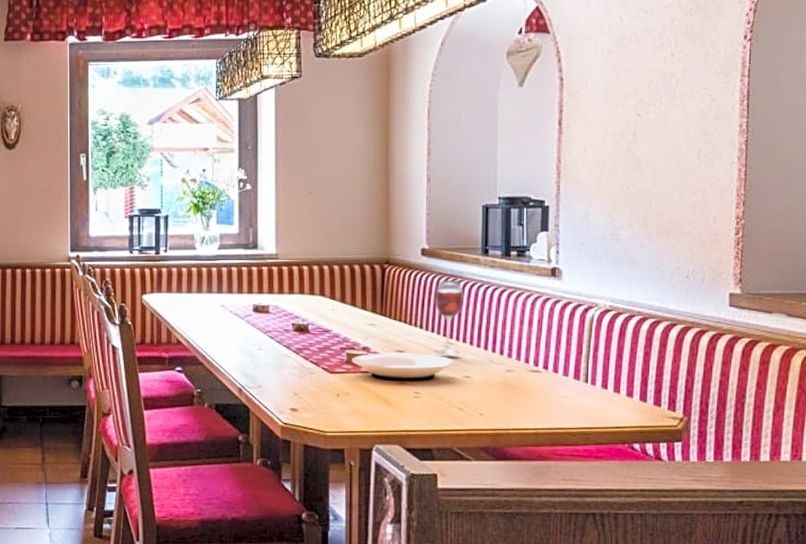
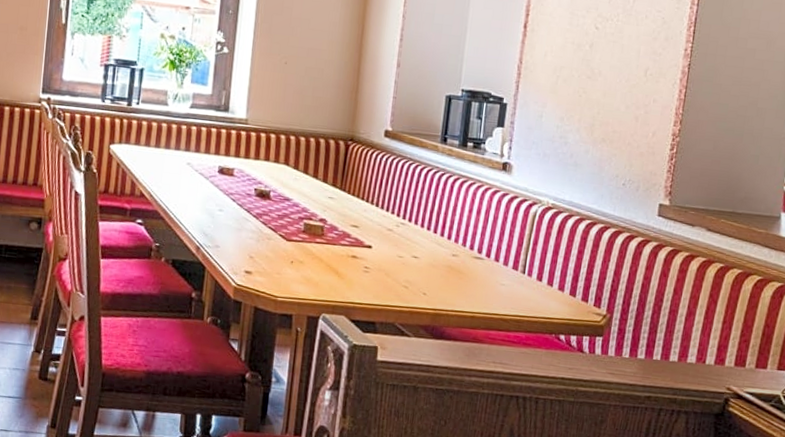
plate: present [352,353,456,381] -> none [308,225,406,257]
wineglass: present [434,280,465,356] -> none [389,162,421,236]

